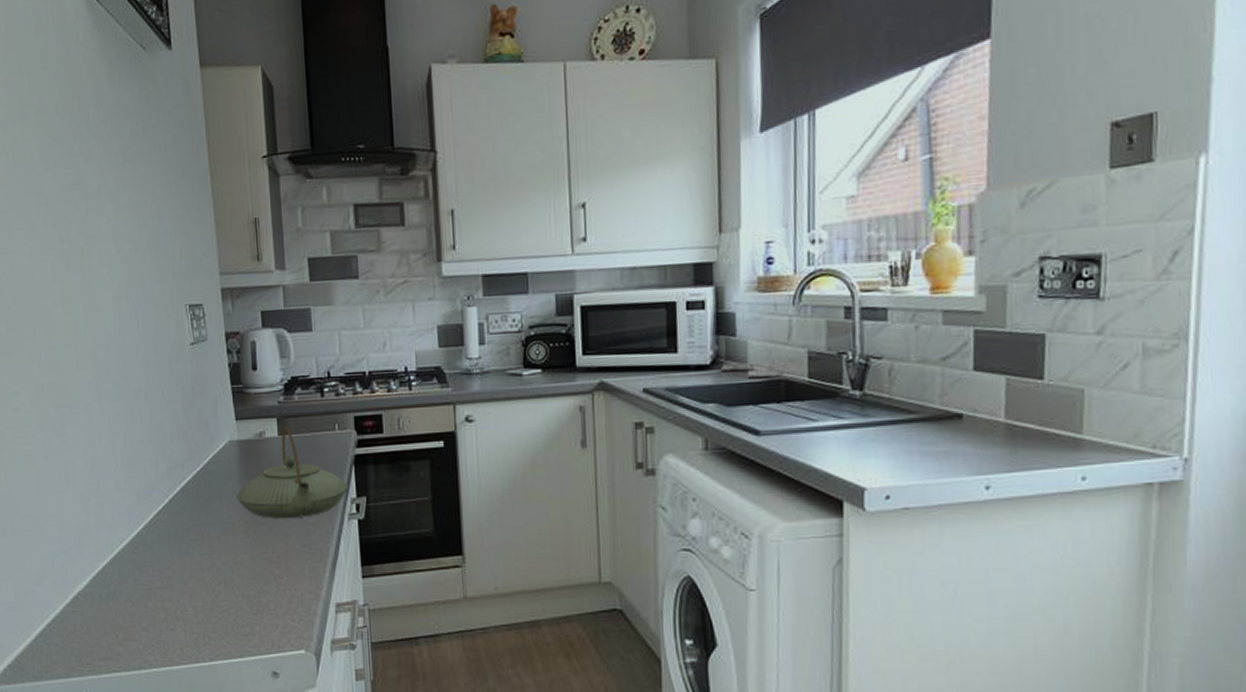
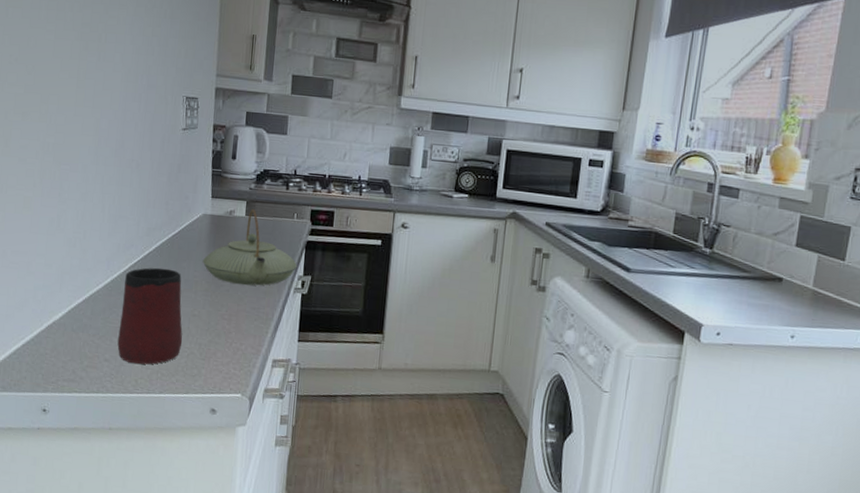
mug: none [151,512,227,630] -> present [117,267,183,365]

